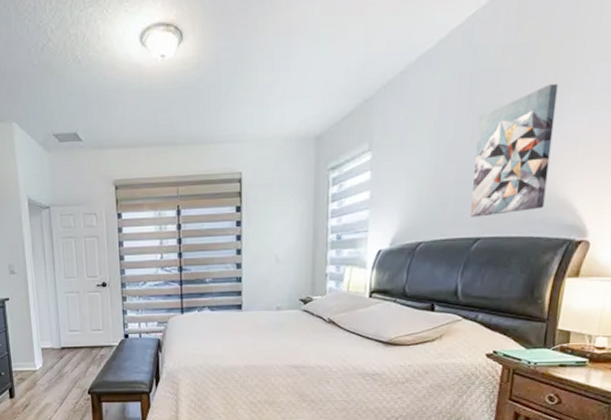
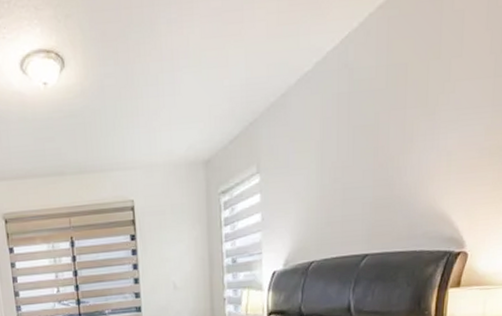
wall art: present [470,83,559,217] -> none [358,102,429,235]

